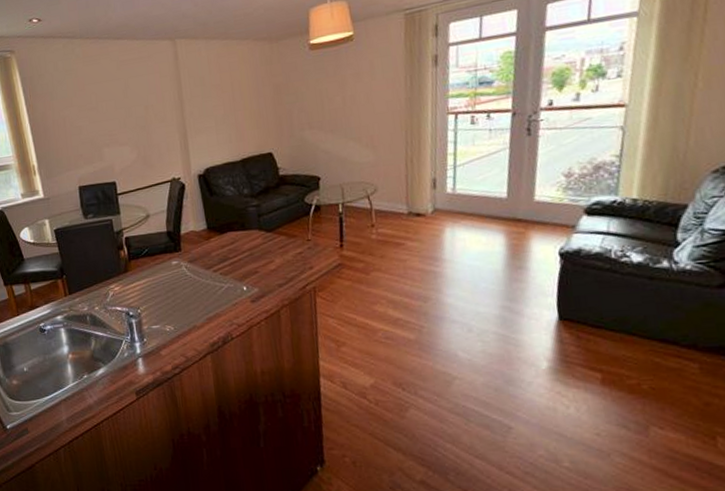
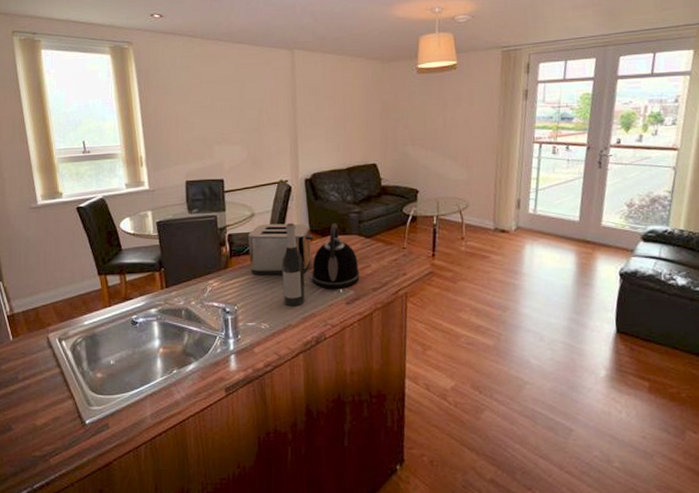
toaster: none [144,221,212,278] -> present [247,223,314,275]
wine bottle: none [181,221,208,308] -> present [282,222,305,307]
kettle: none [212,218,264,288] -> present [311,223,360,289]

